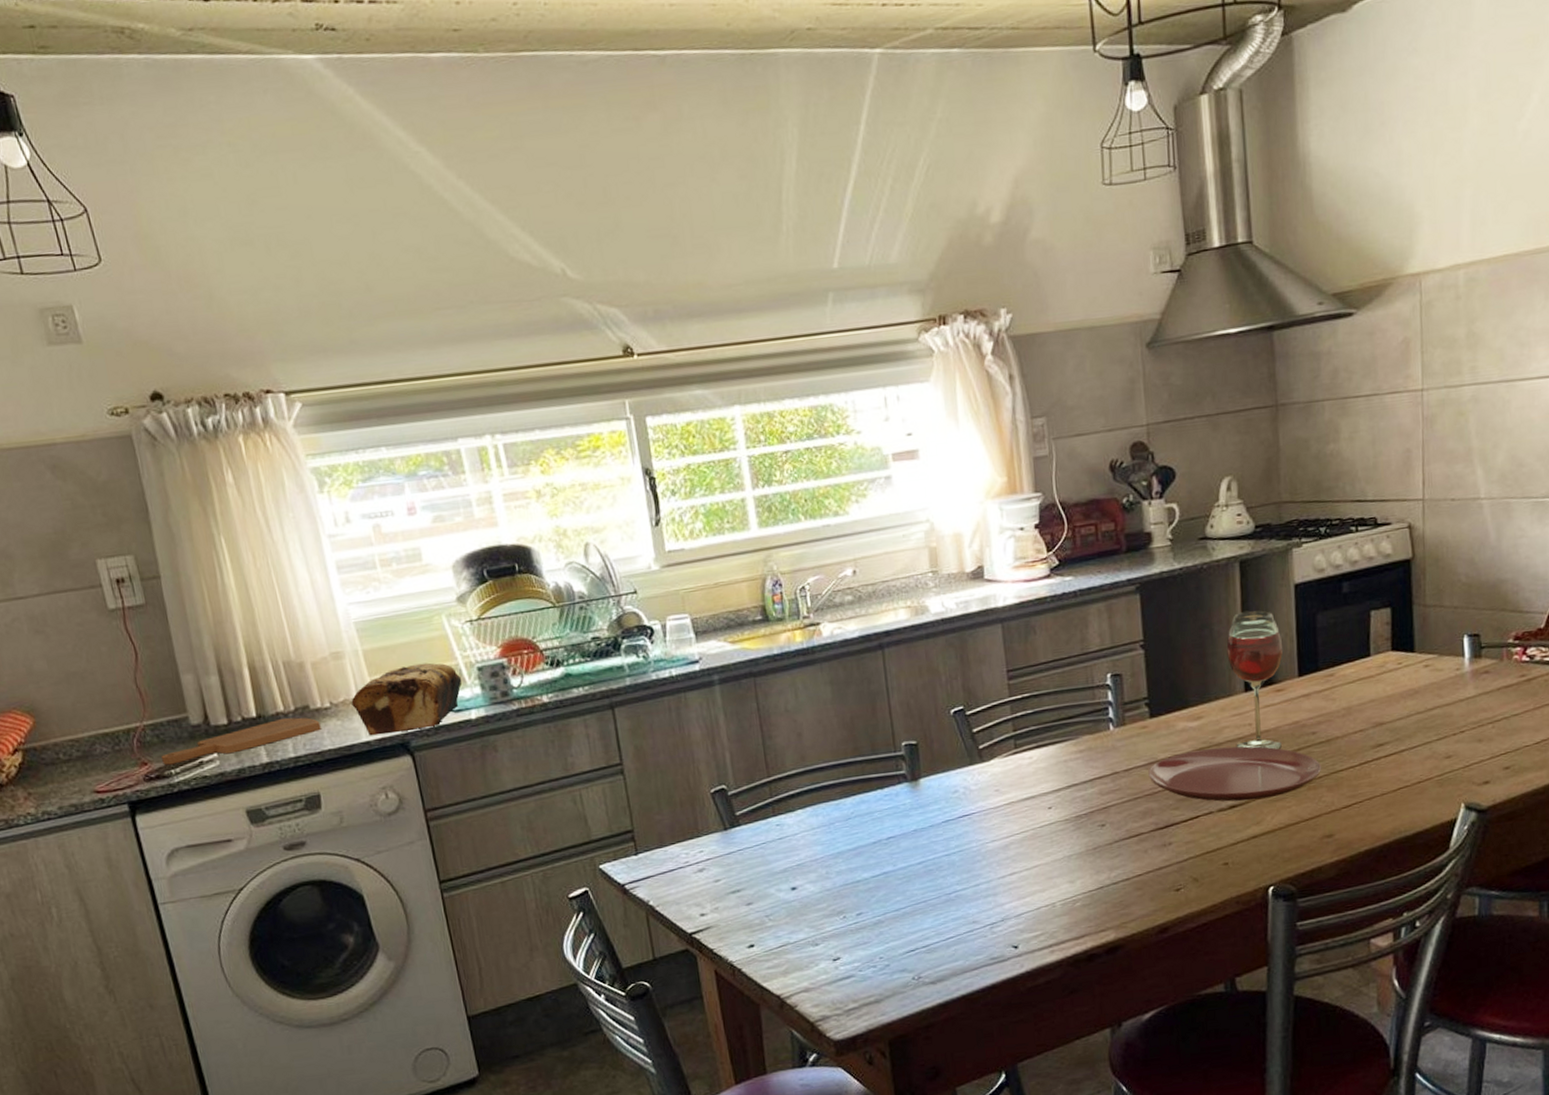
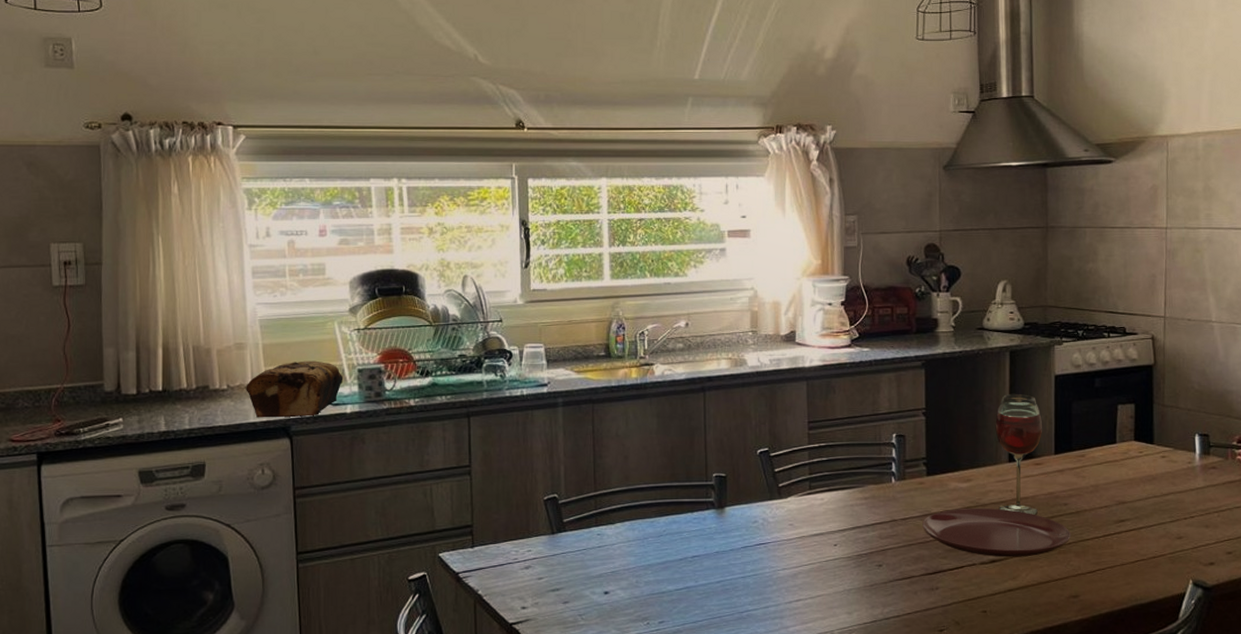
cutting board: present [161,717,321,766] -> none [74,395,216,424]

